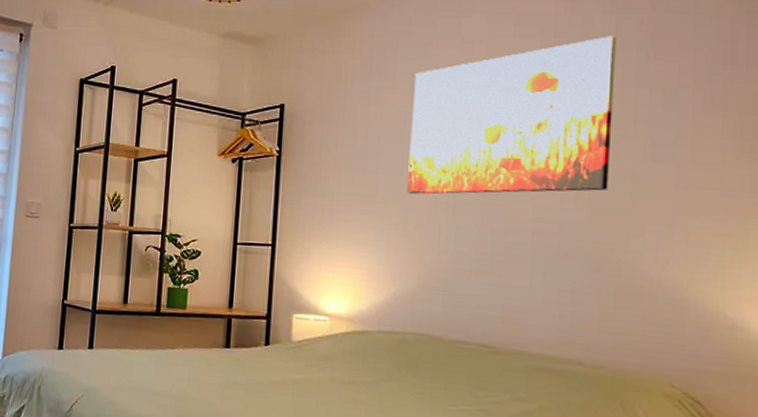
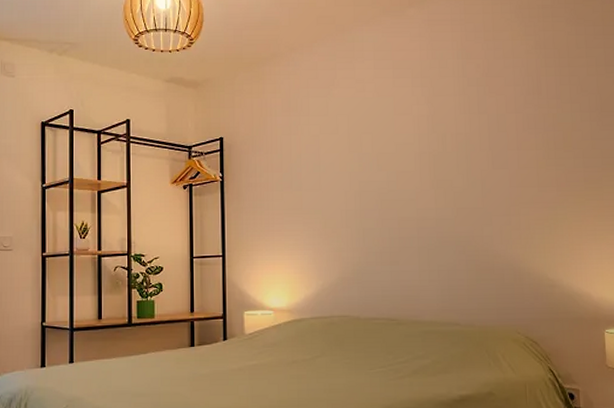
wall art: present [407,36,617,194] -> none [323,75,466,205]

